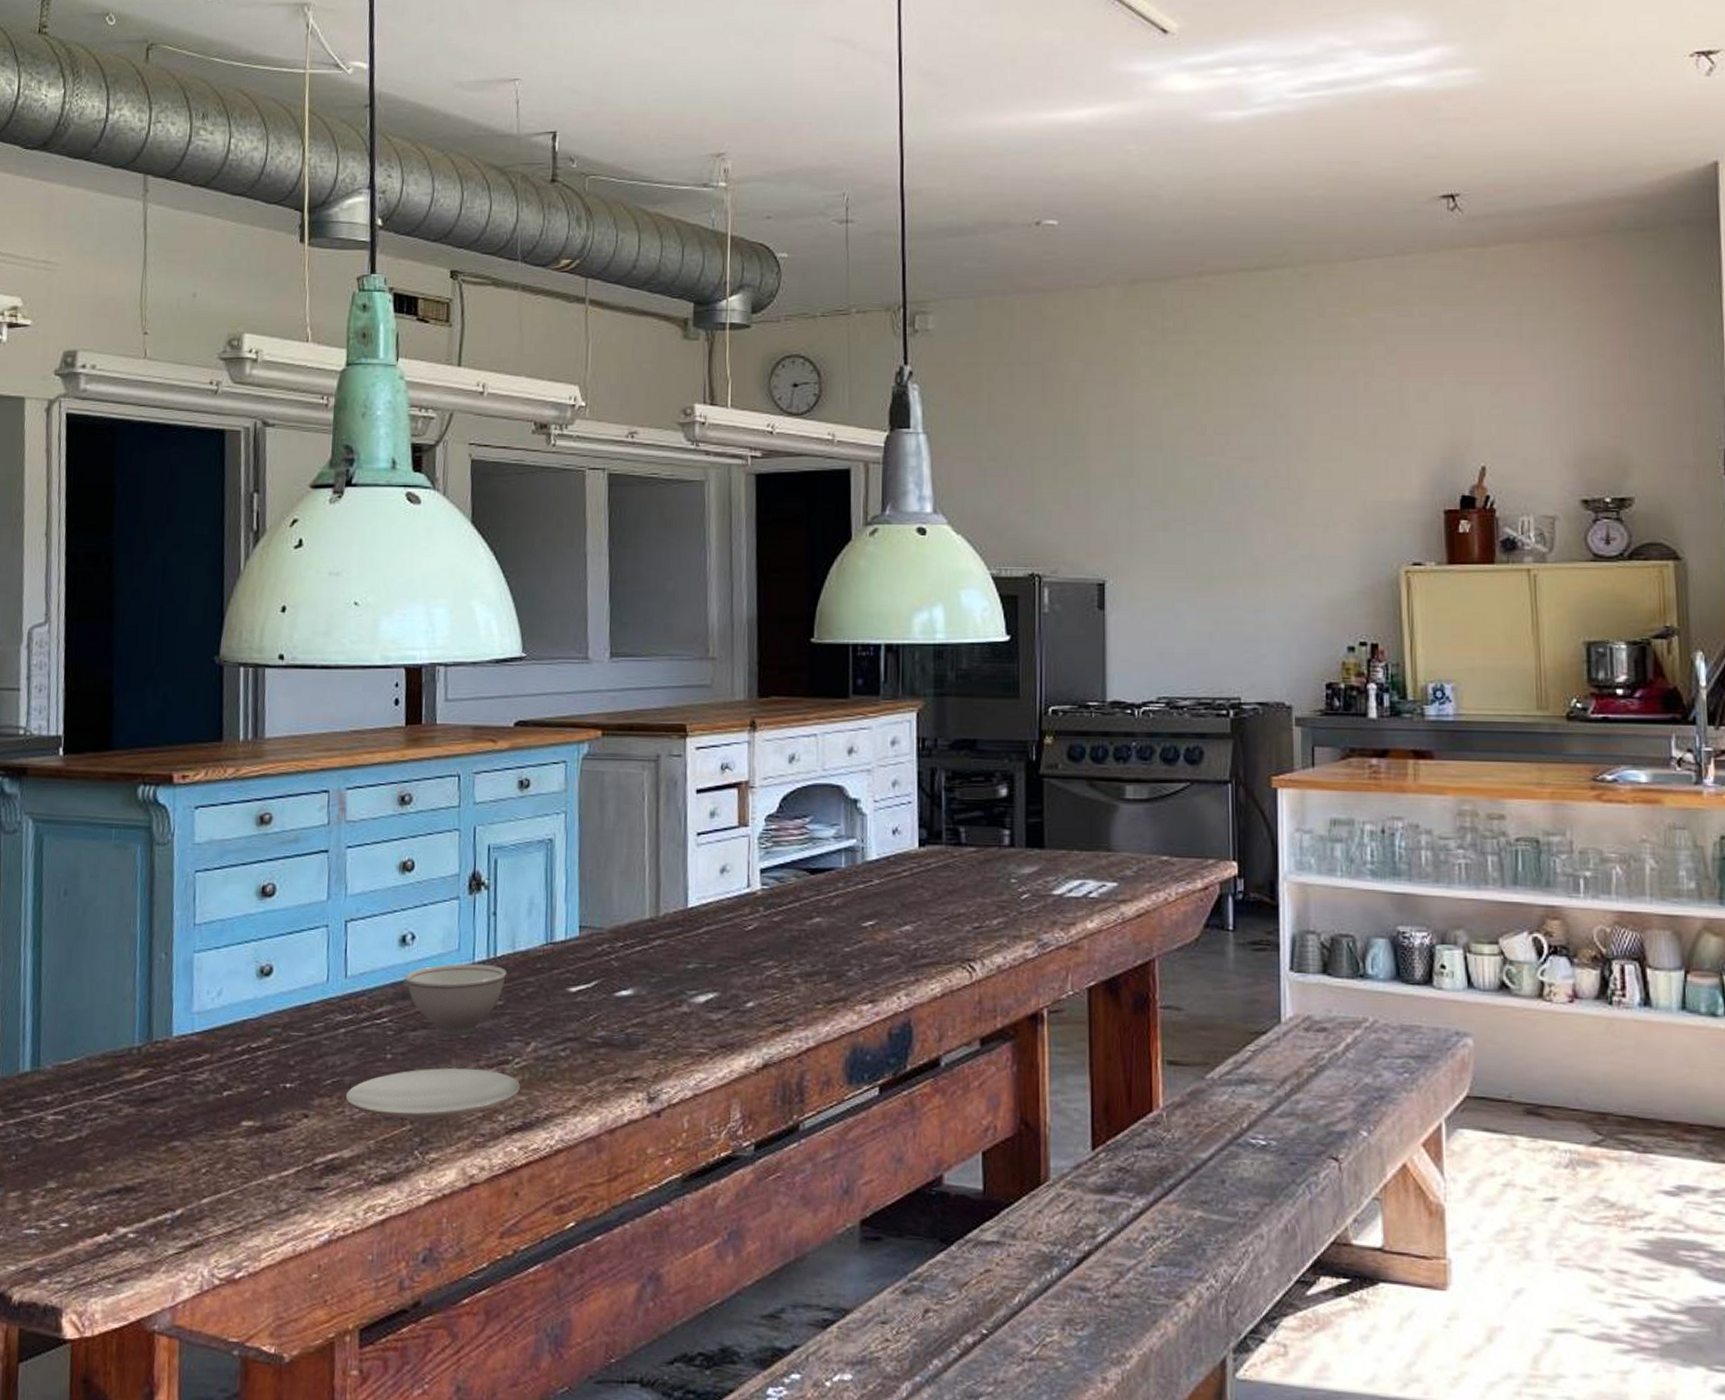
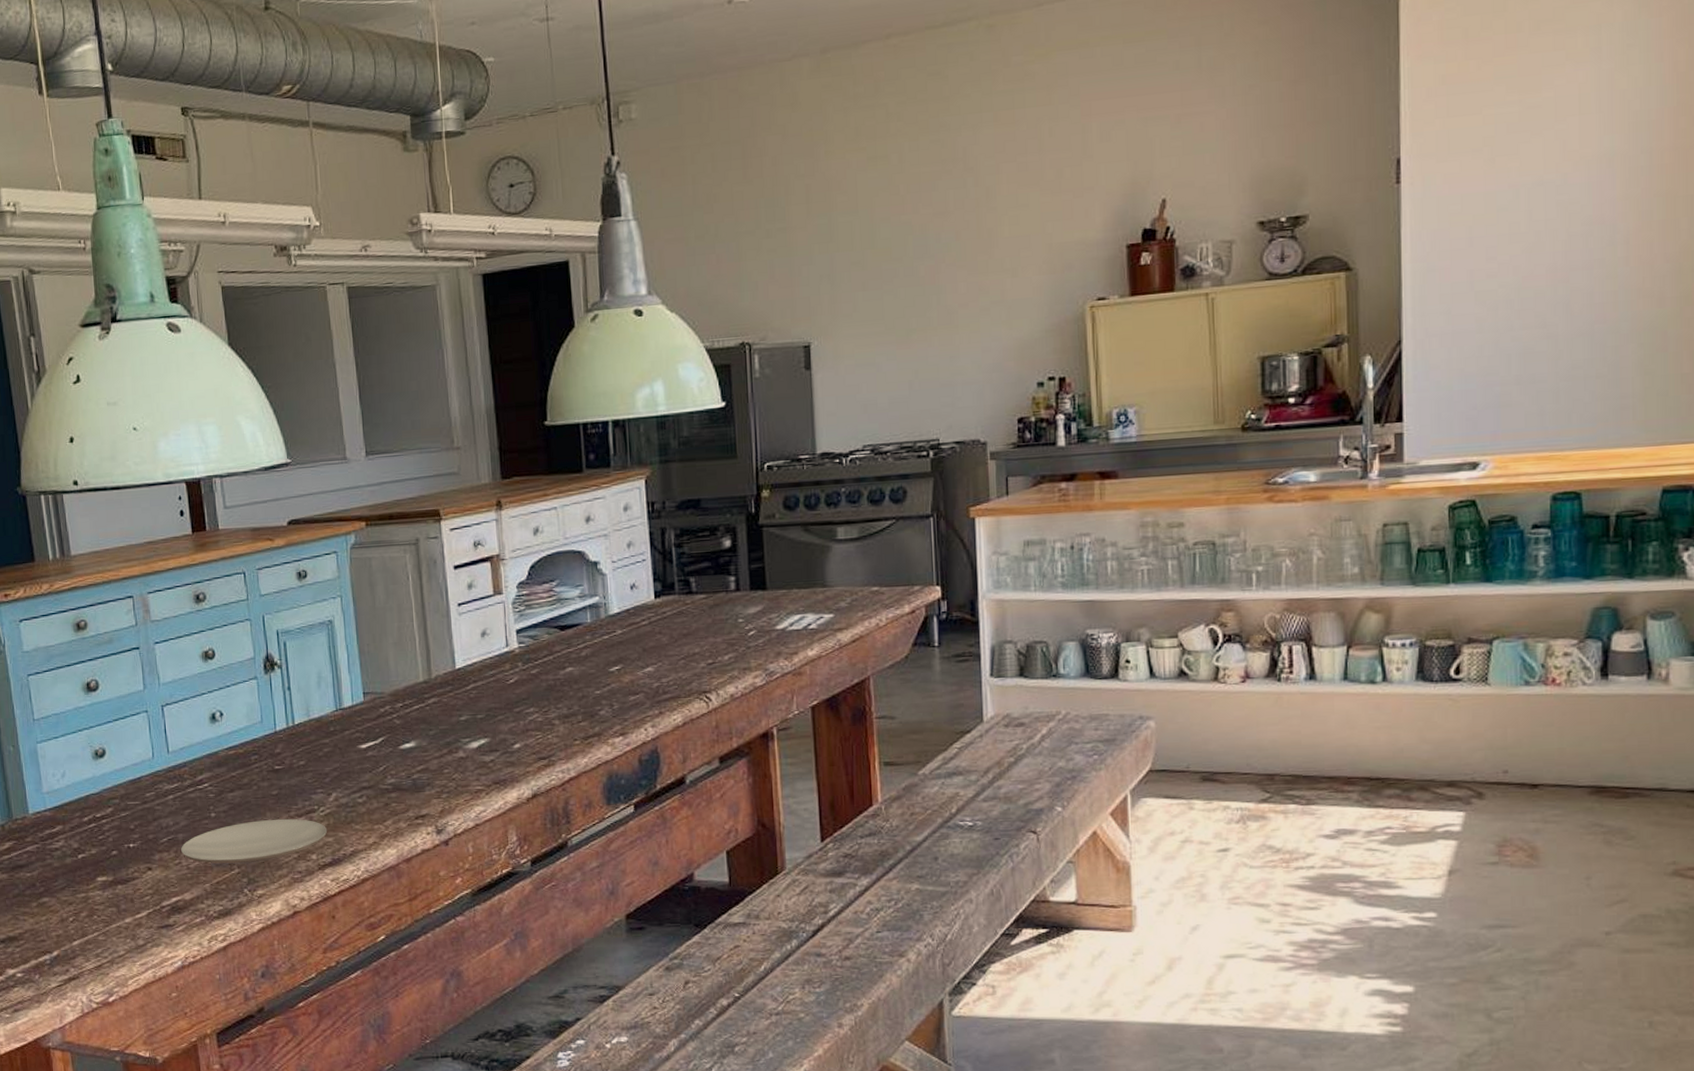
bowl: present [405,963,508,1038] -> none [218,731,306,795]

